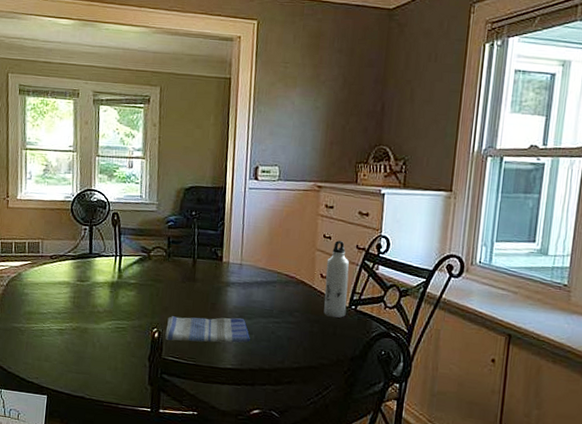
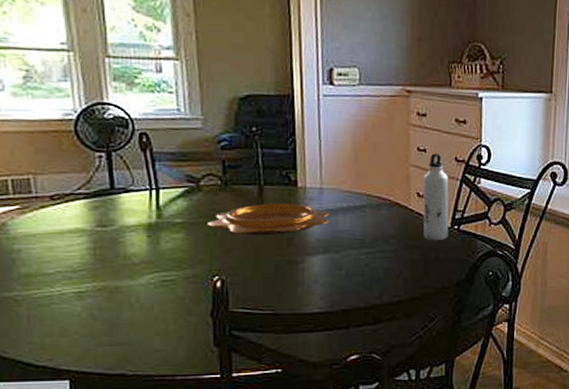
decorative bowl: none [152,273,246,300] -> present [206,203,330,235]
dish towel: present [165,316,250,343] -> none [230,253,340,289]

